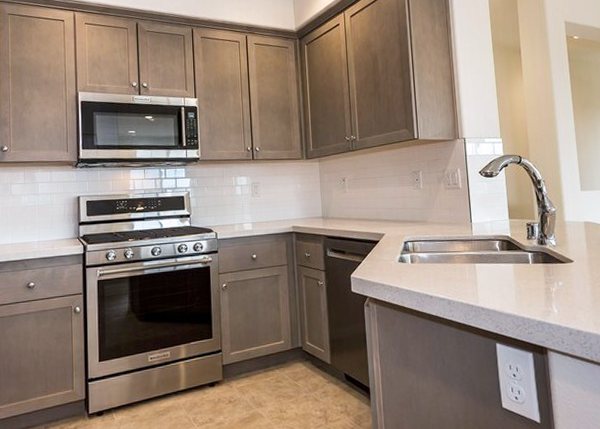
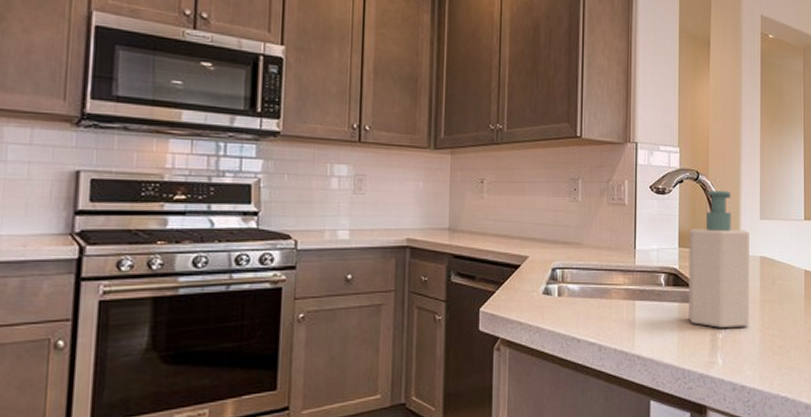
soap bottle: none [517,170,580,283] -> present [688,191,749,328]

